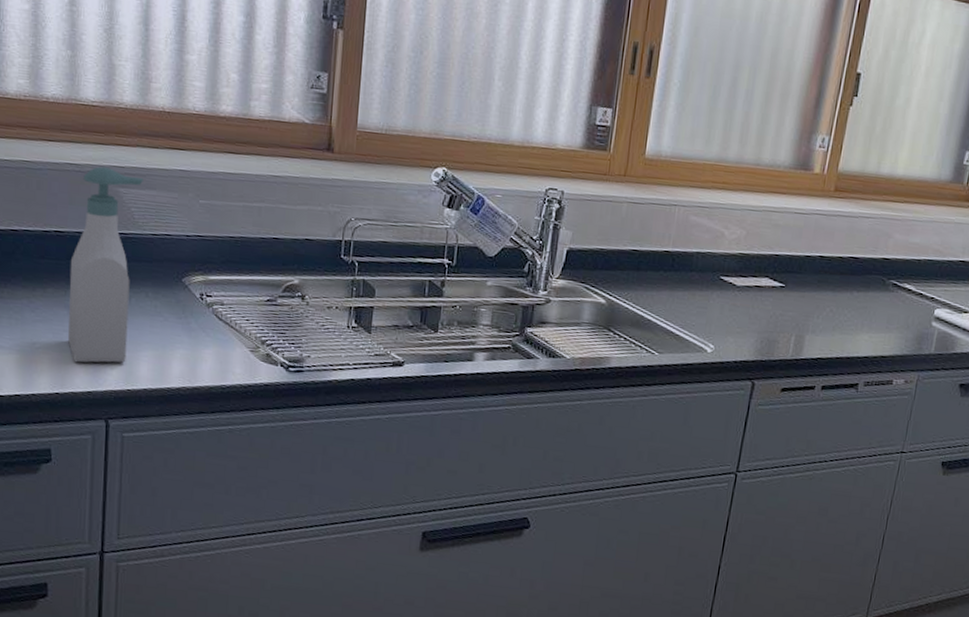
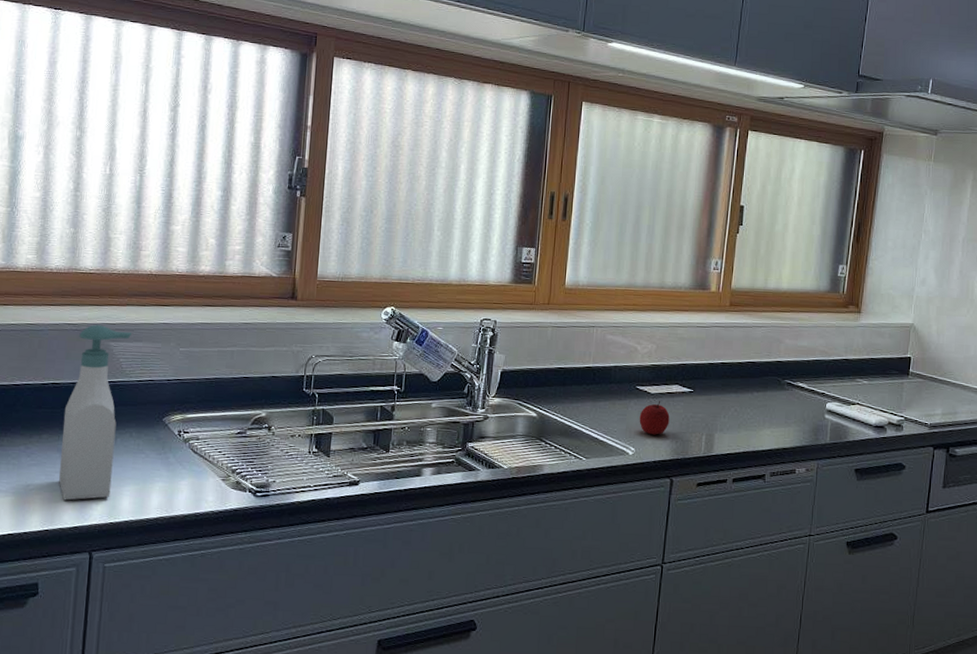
apple: none [721,295,756,333] -> present [639,401,670,435]

